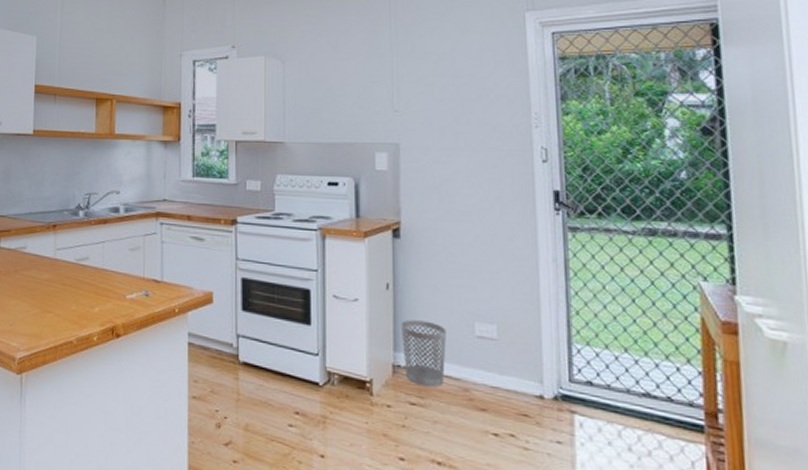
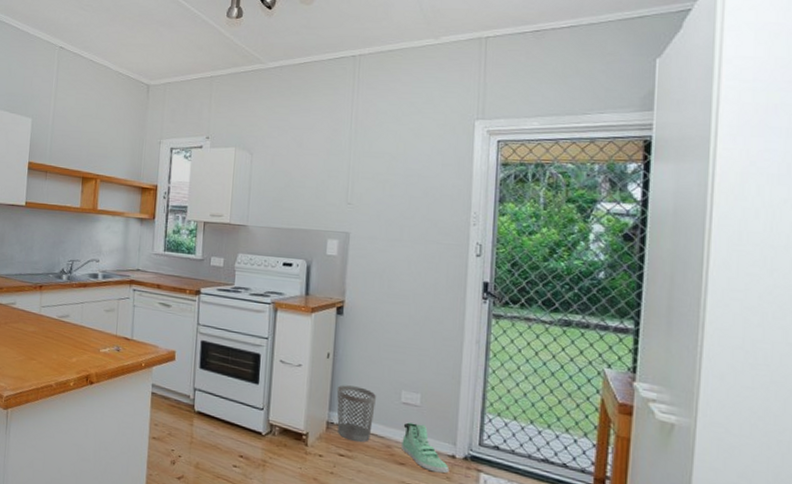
sneaker: none [480,359,539,418] -> present [402,422,450,474]

